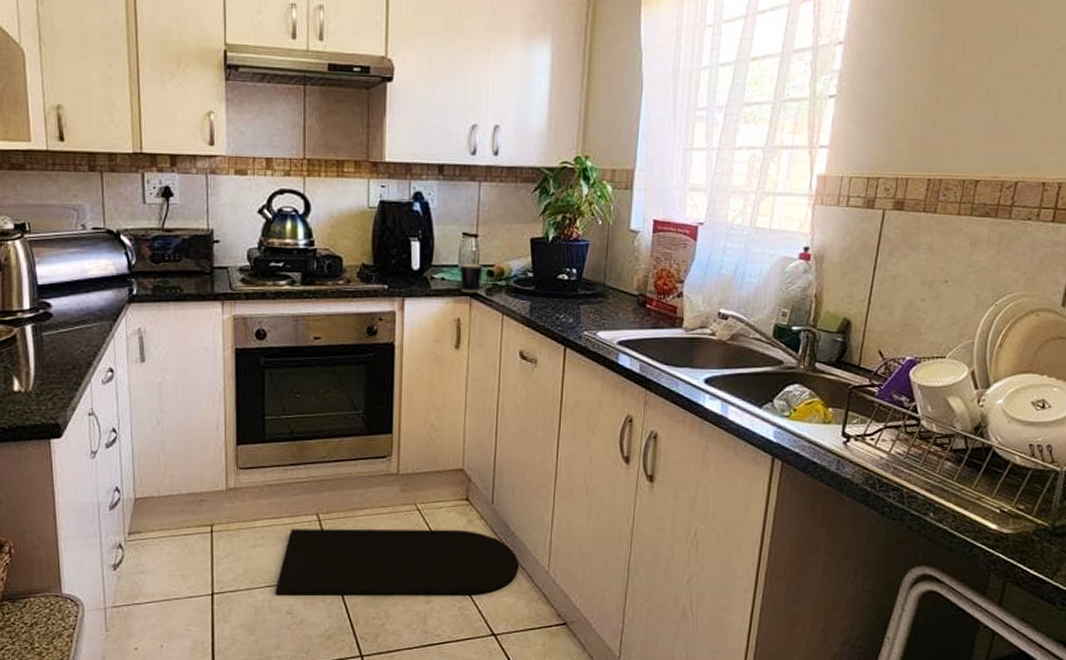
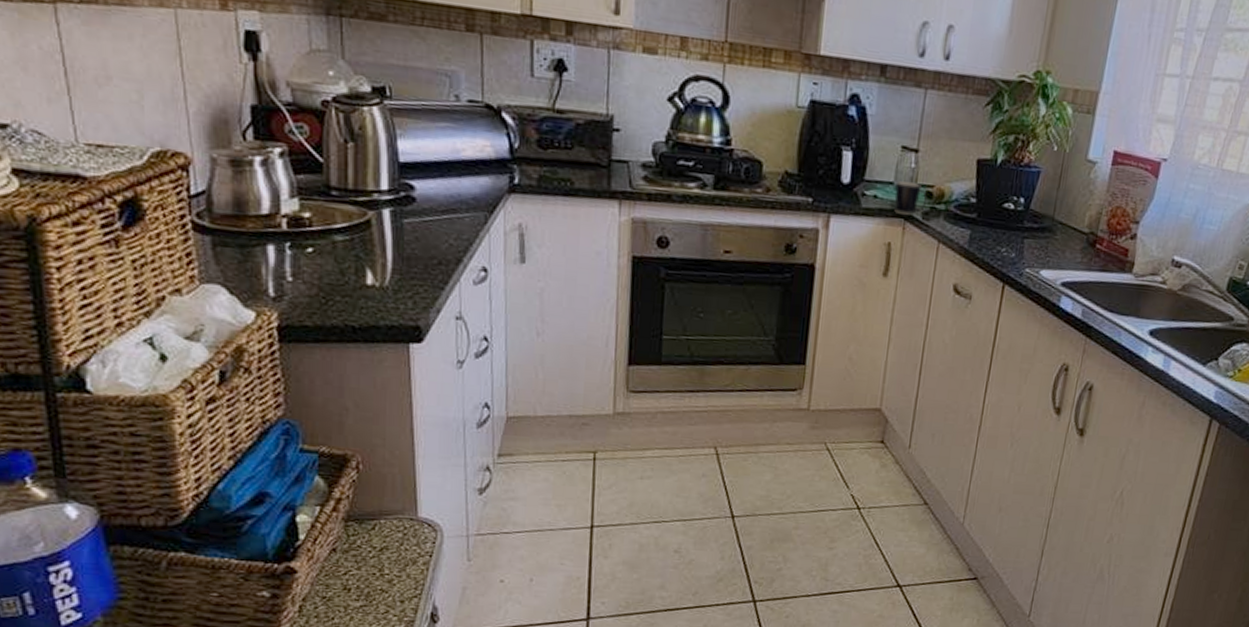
door mat: present [275,529,518,596] -> none [663,461,932,544]

